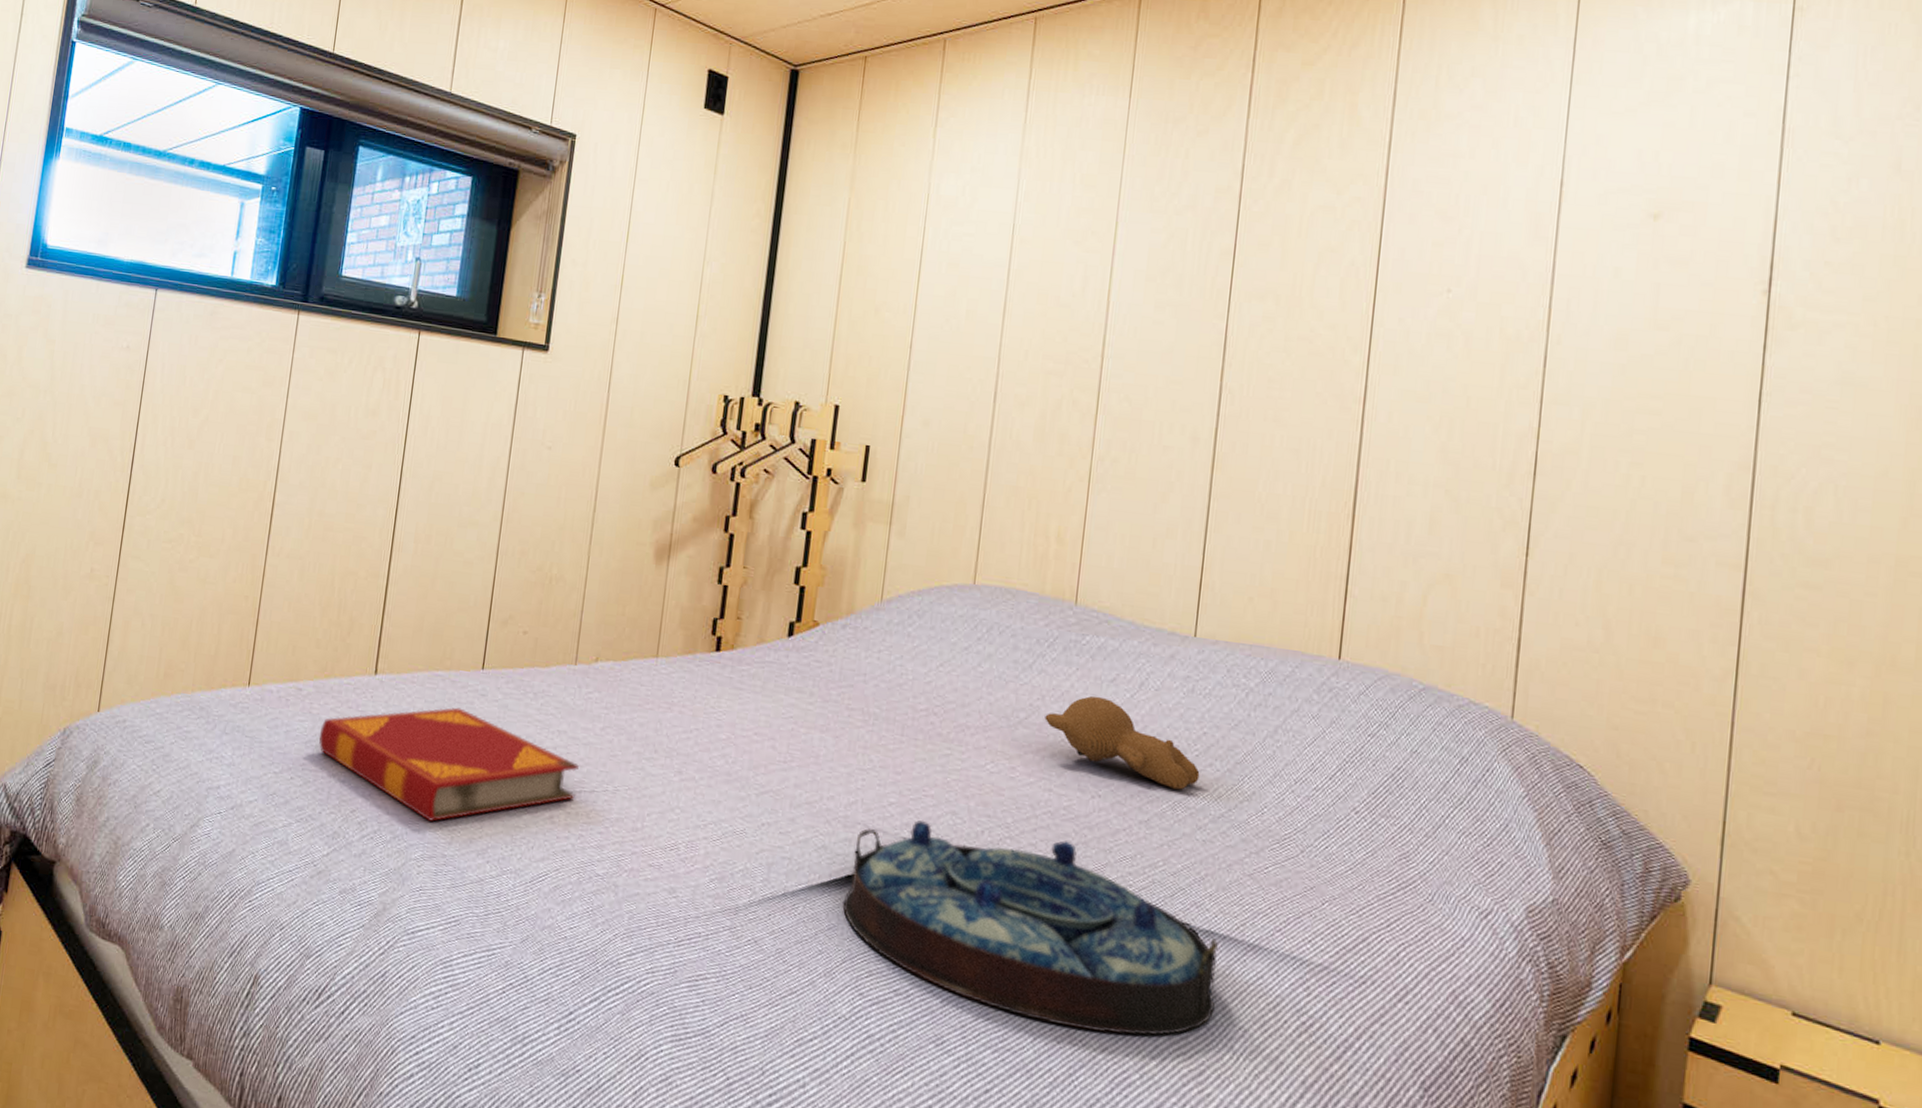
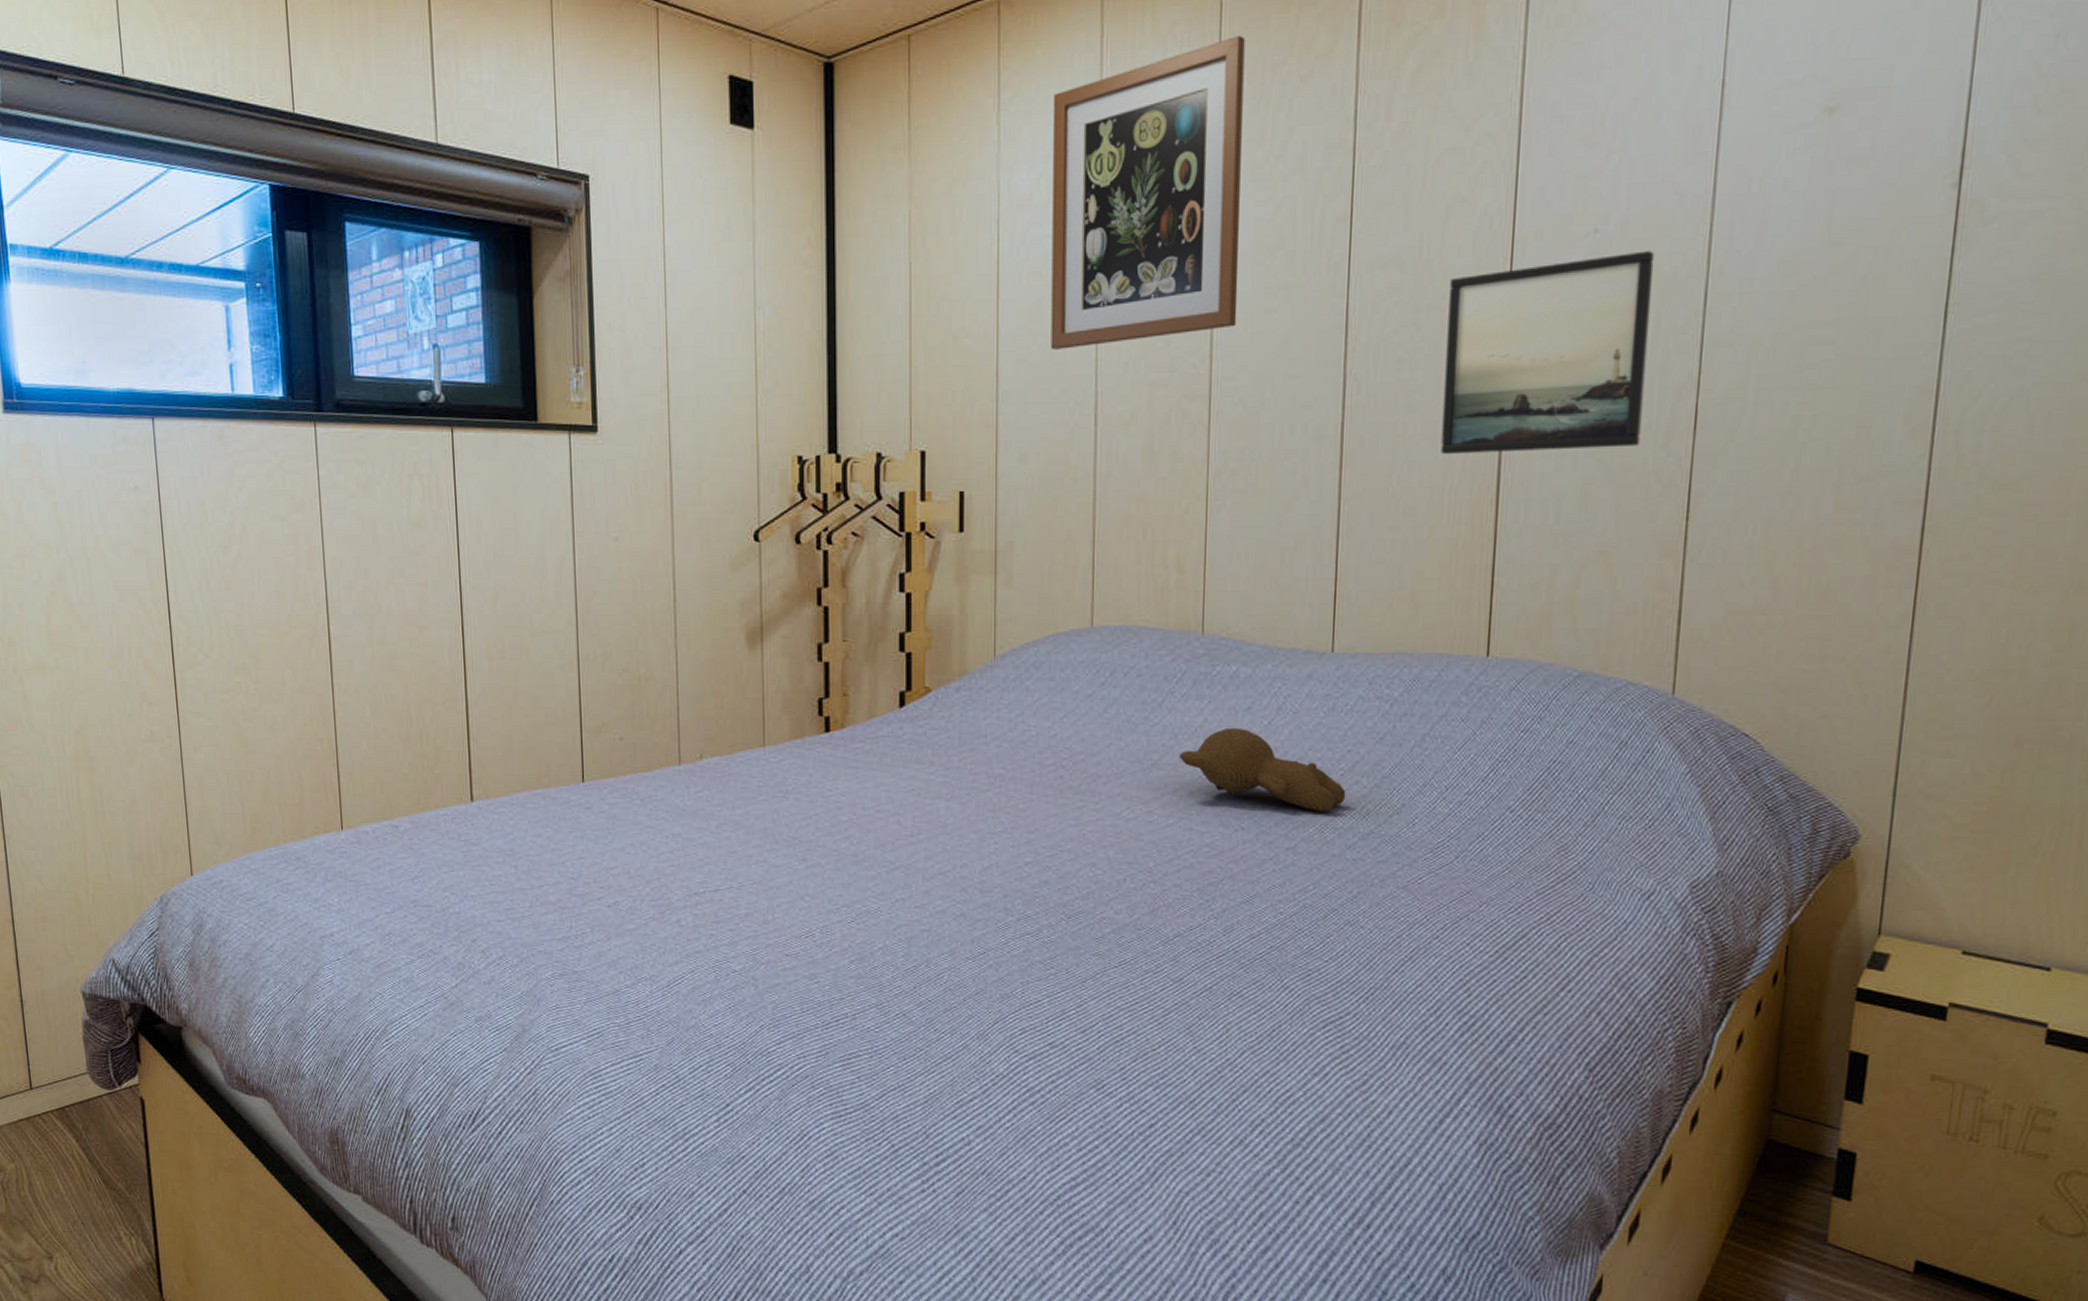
hardback book: present [318,707,579,822] -> none [425,824,700,940]
serving tray: present [842,820,1218,1036] -> none [988,875,1376,1058]
wall art: none [961,92,1152,333] -> present [1051,36,1245,350]
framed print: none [1304,313,1501,483] -> present [1440,251,1655,455]

